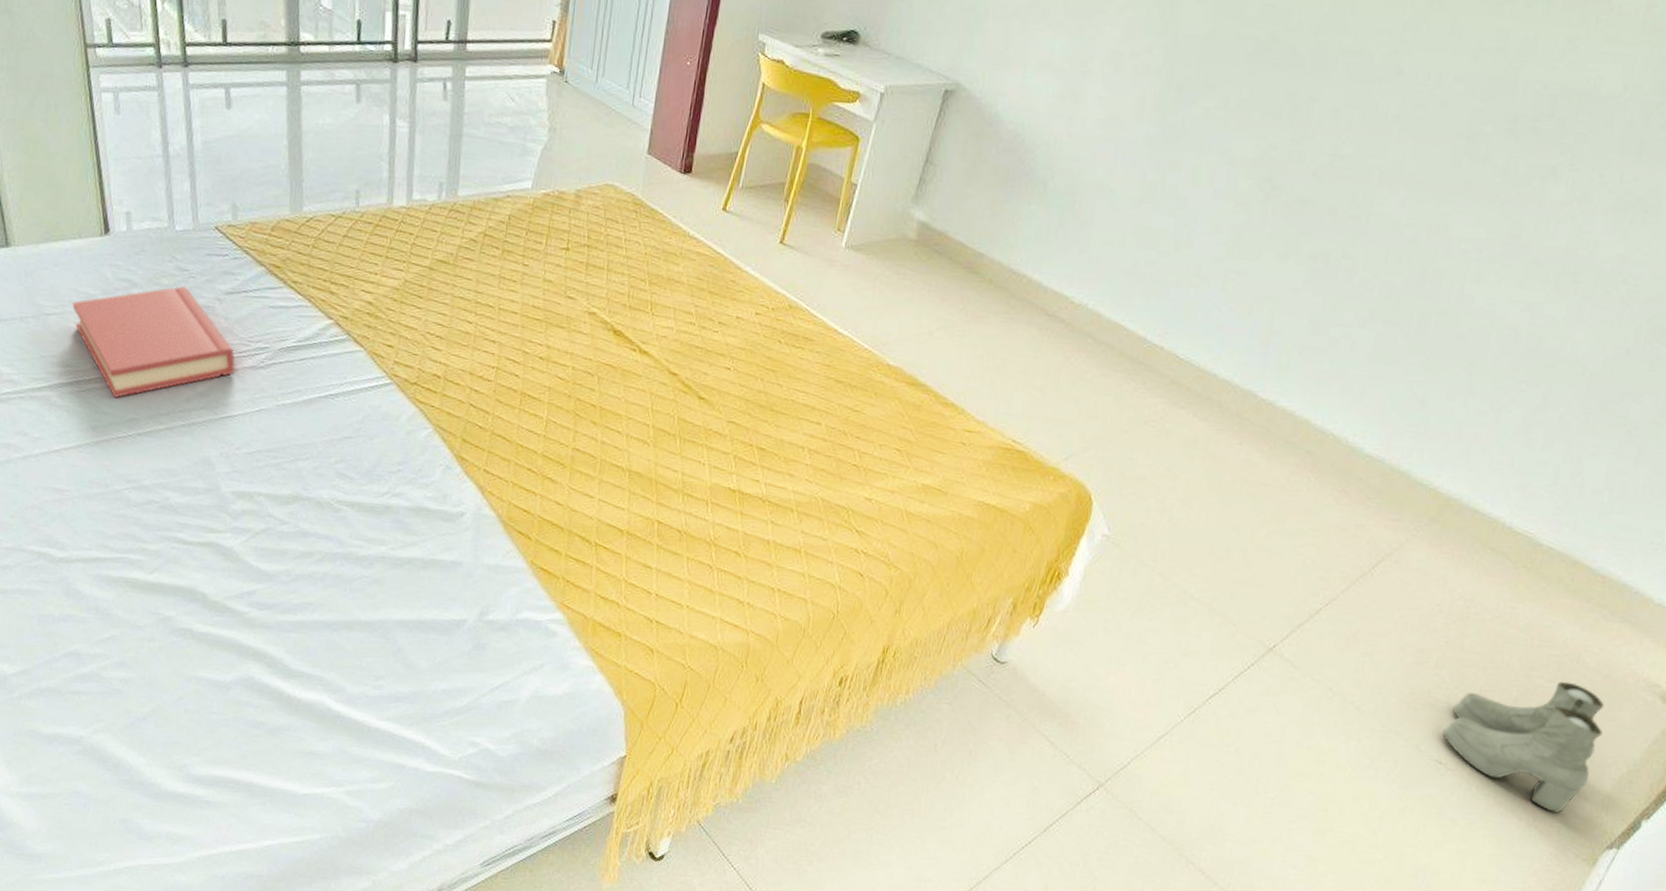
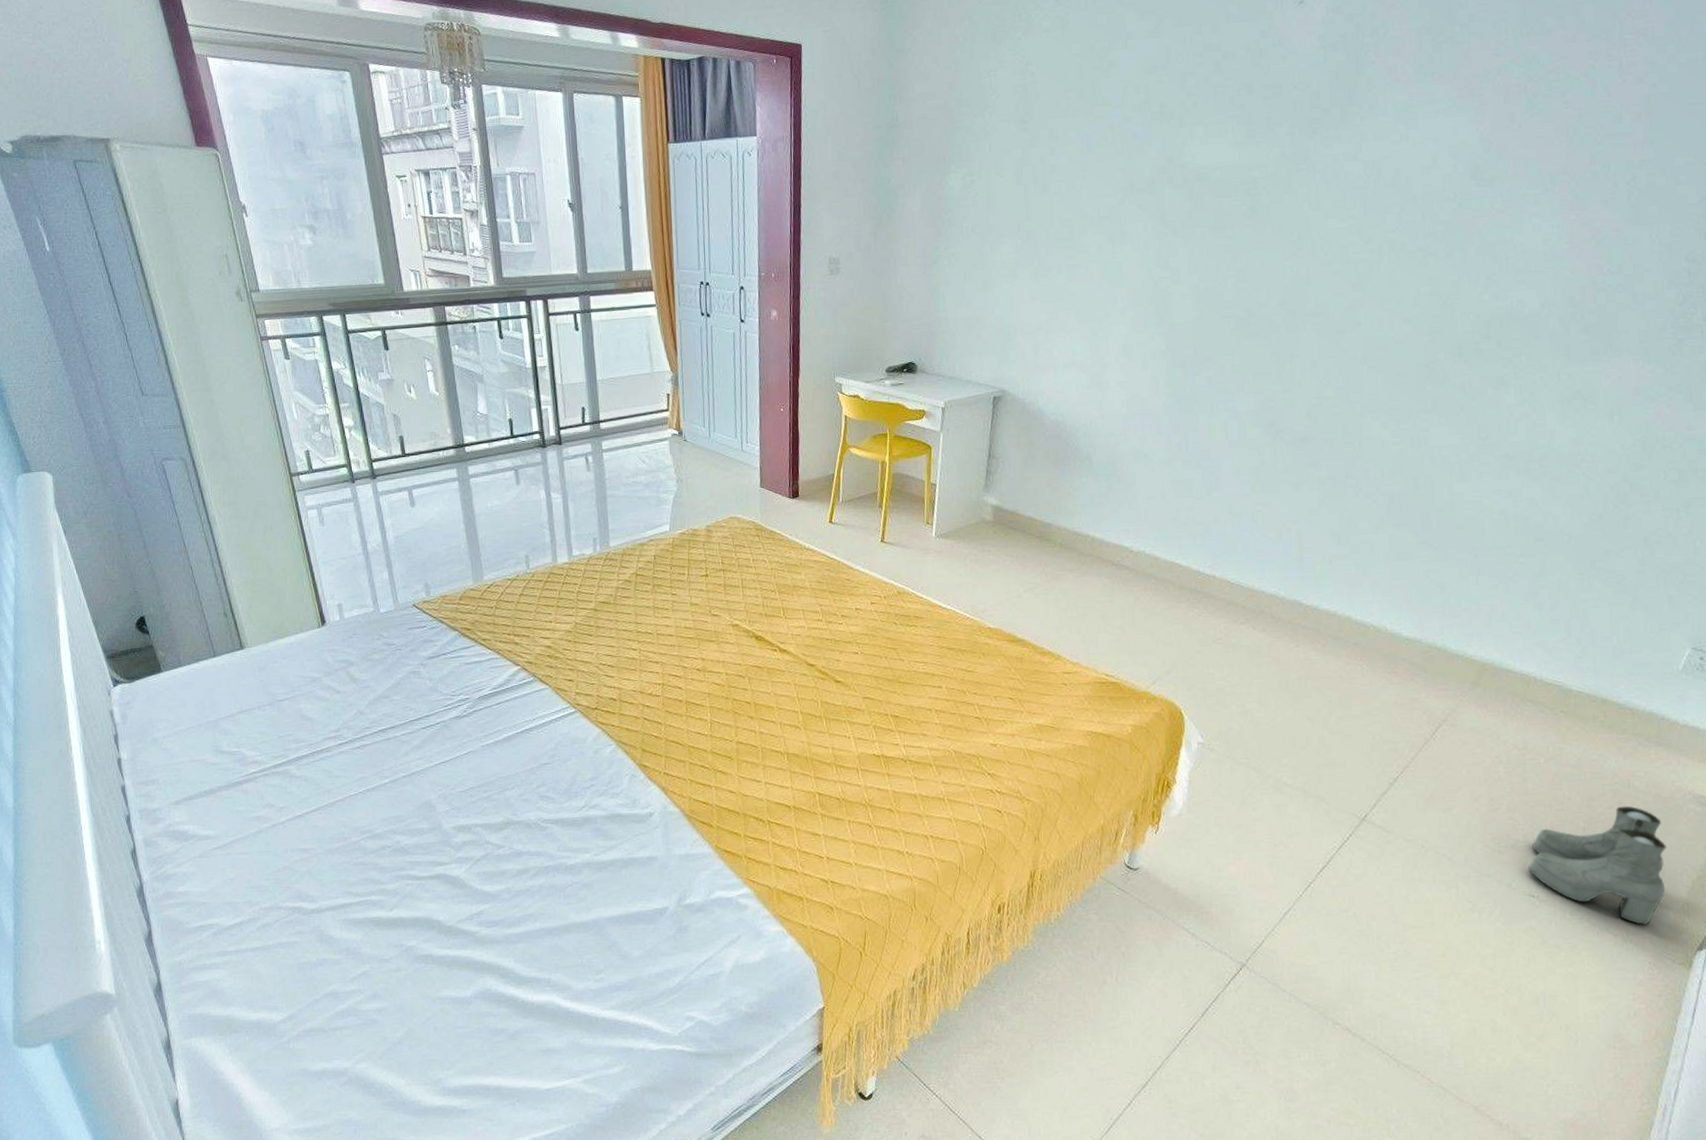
hardback book: present [72,286,235,398] -> none [301,658,443,762]

